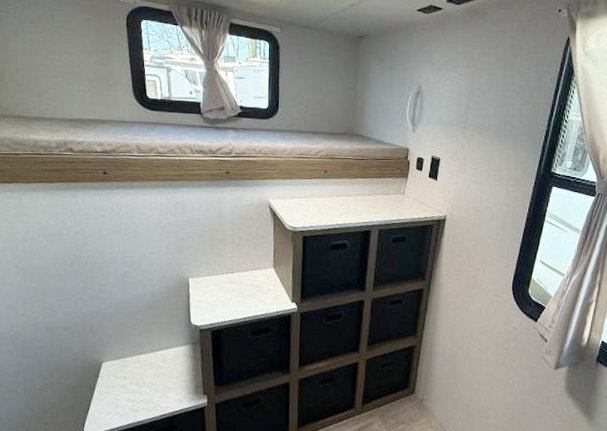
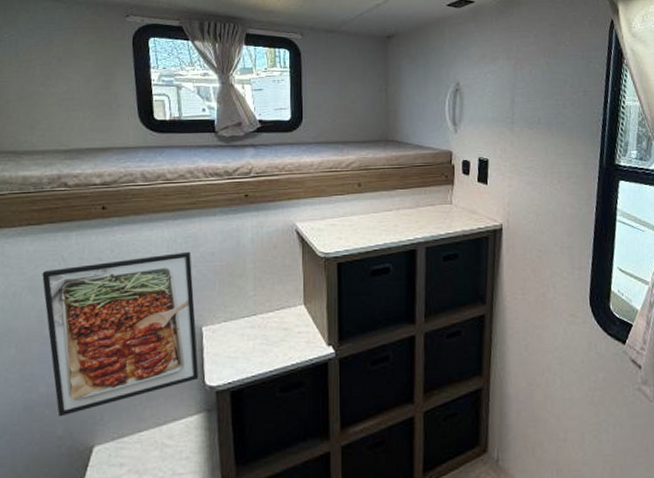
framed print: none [55,216,186,338] -> present [42,251,199,417]

